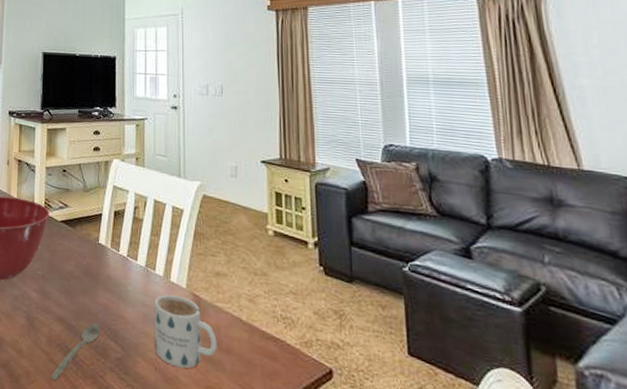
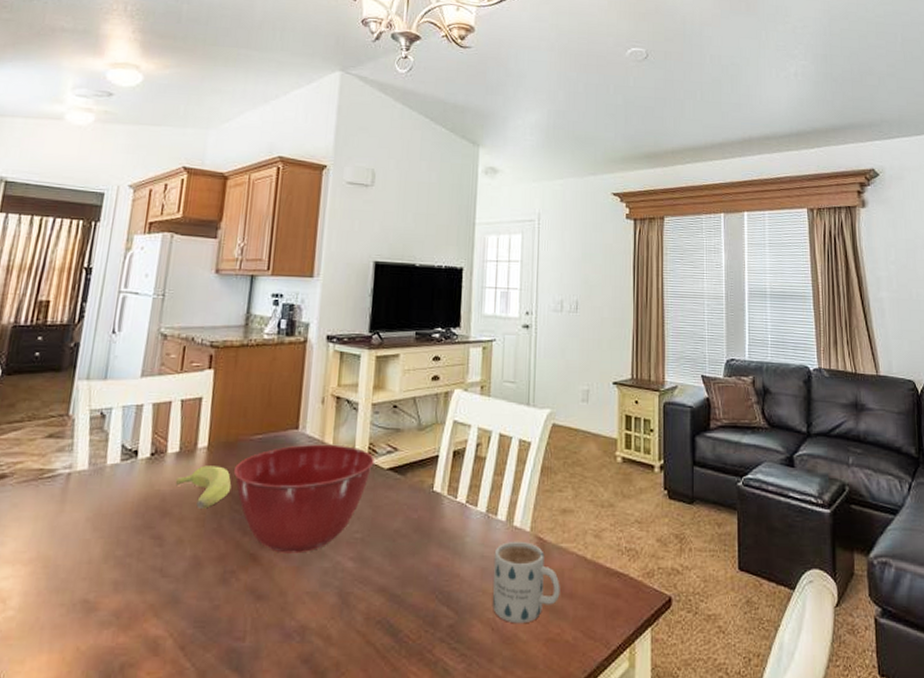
spoon: present [50,323,101,381] -> none [366,587,432,668]

